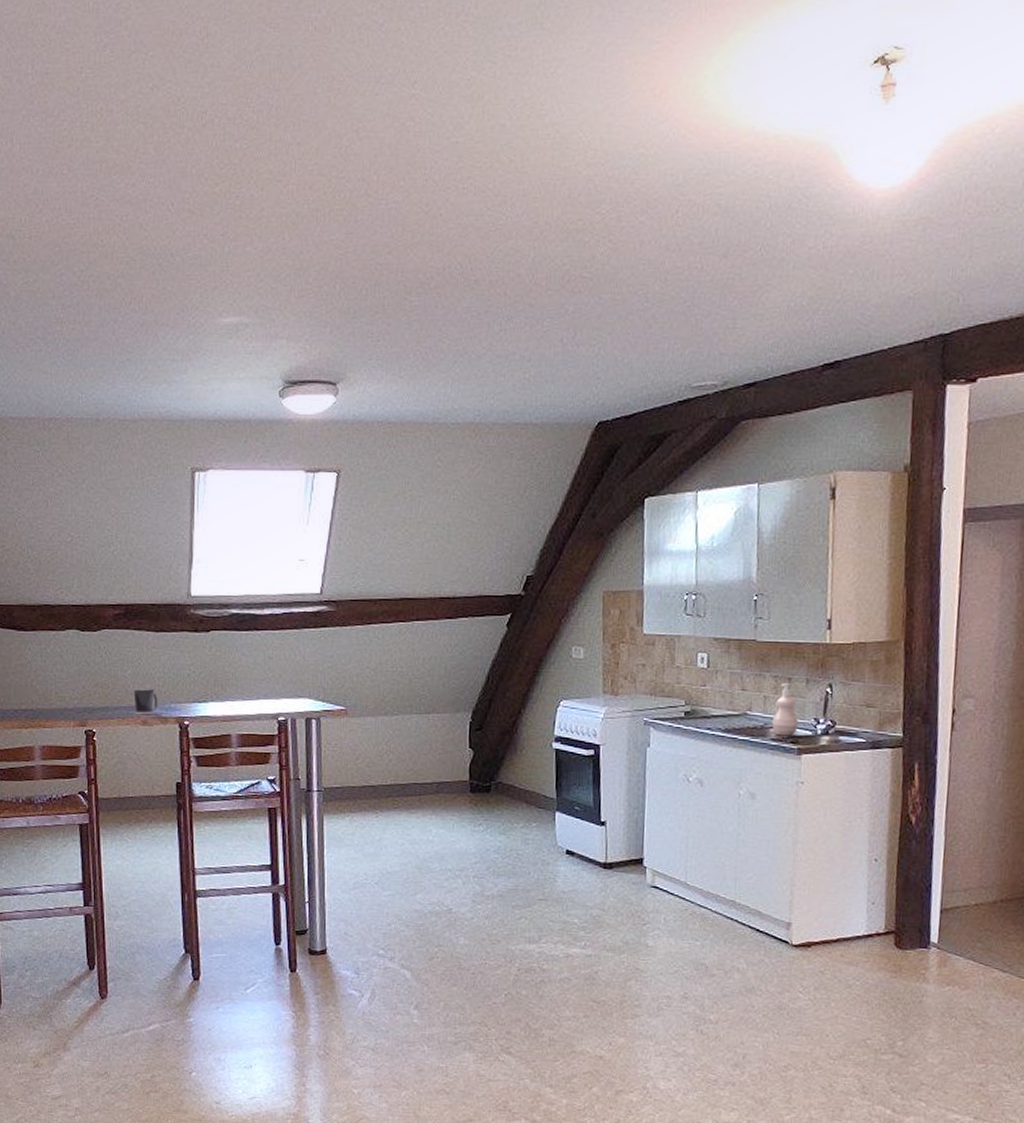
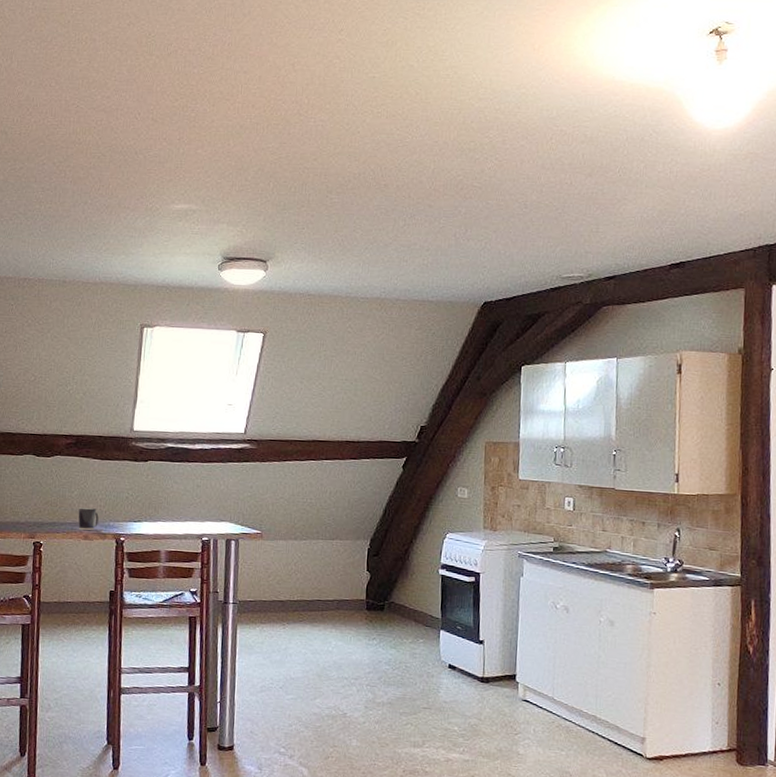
soap bottle: present [771,683,799,736] -> none [628,526,651,572]

